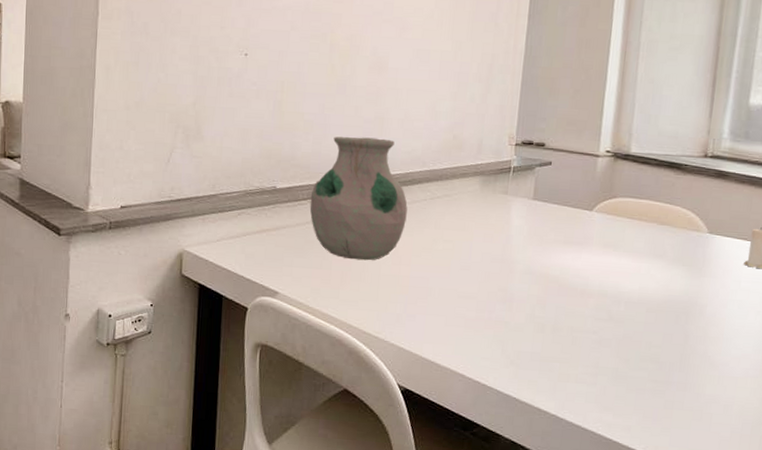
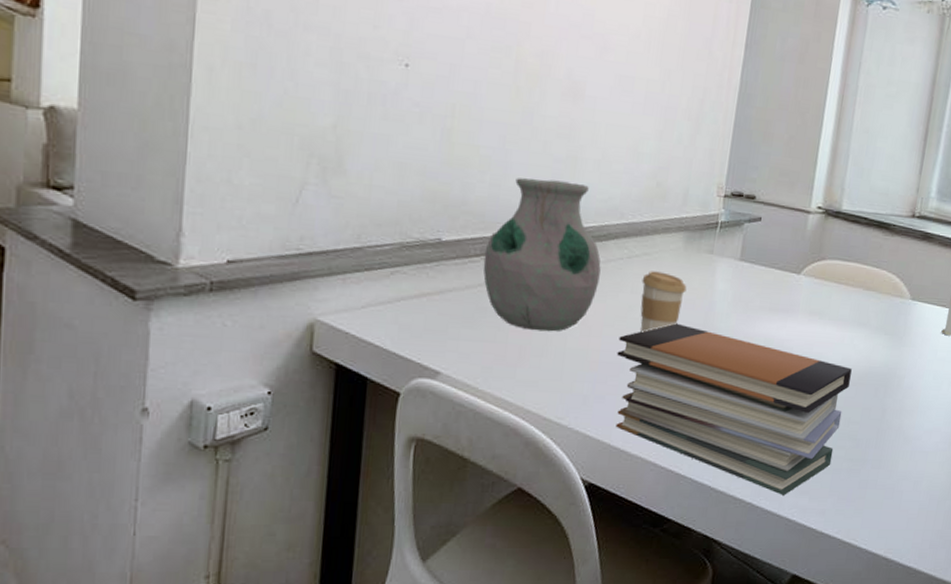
book stack: none [424,254,650,410] -> present [615,323,852,495]
coffee cup: none [443,210,485,262] -> present [640,271,687,332]

